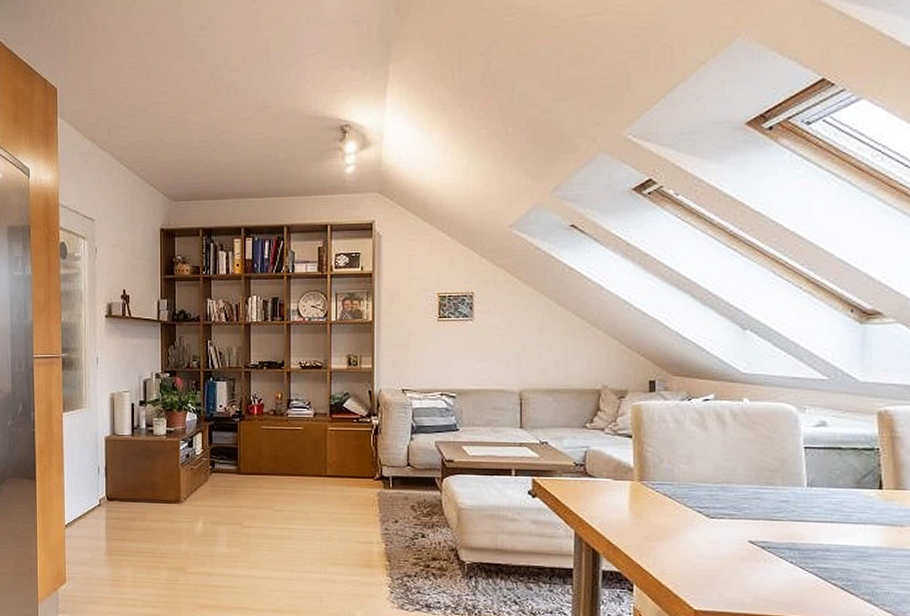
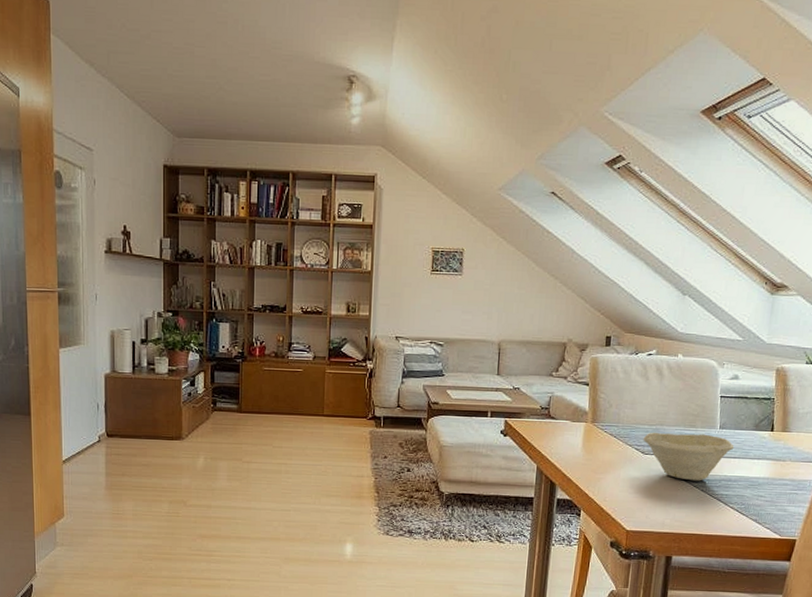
bowl: none [706,491,830,551] -> present [643,432,734,481]

